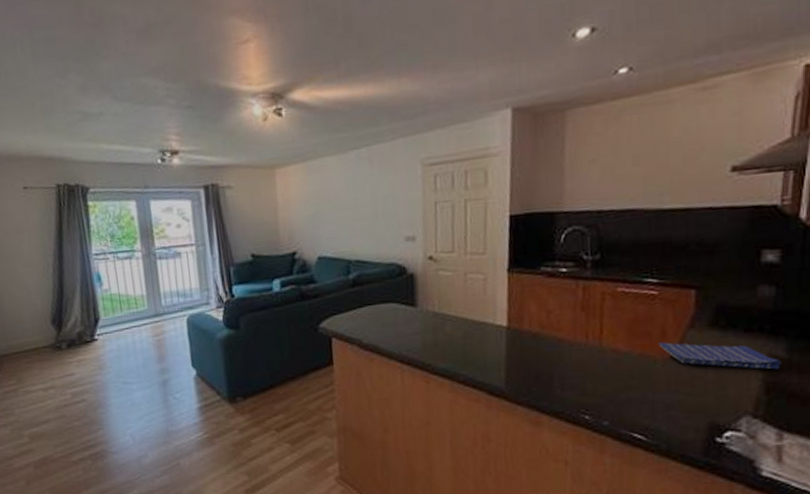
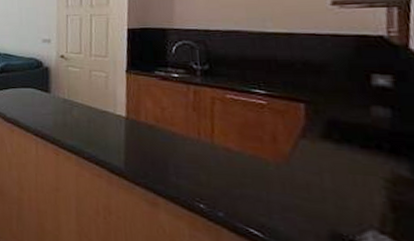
dish towel: present [658,342,782,370] -> none [269,147,408,189]

